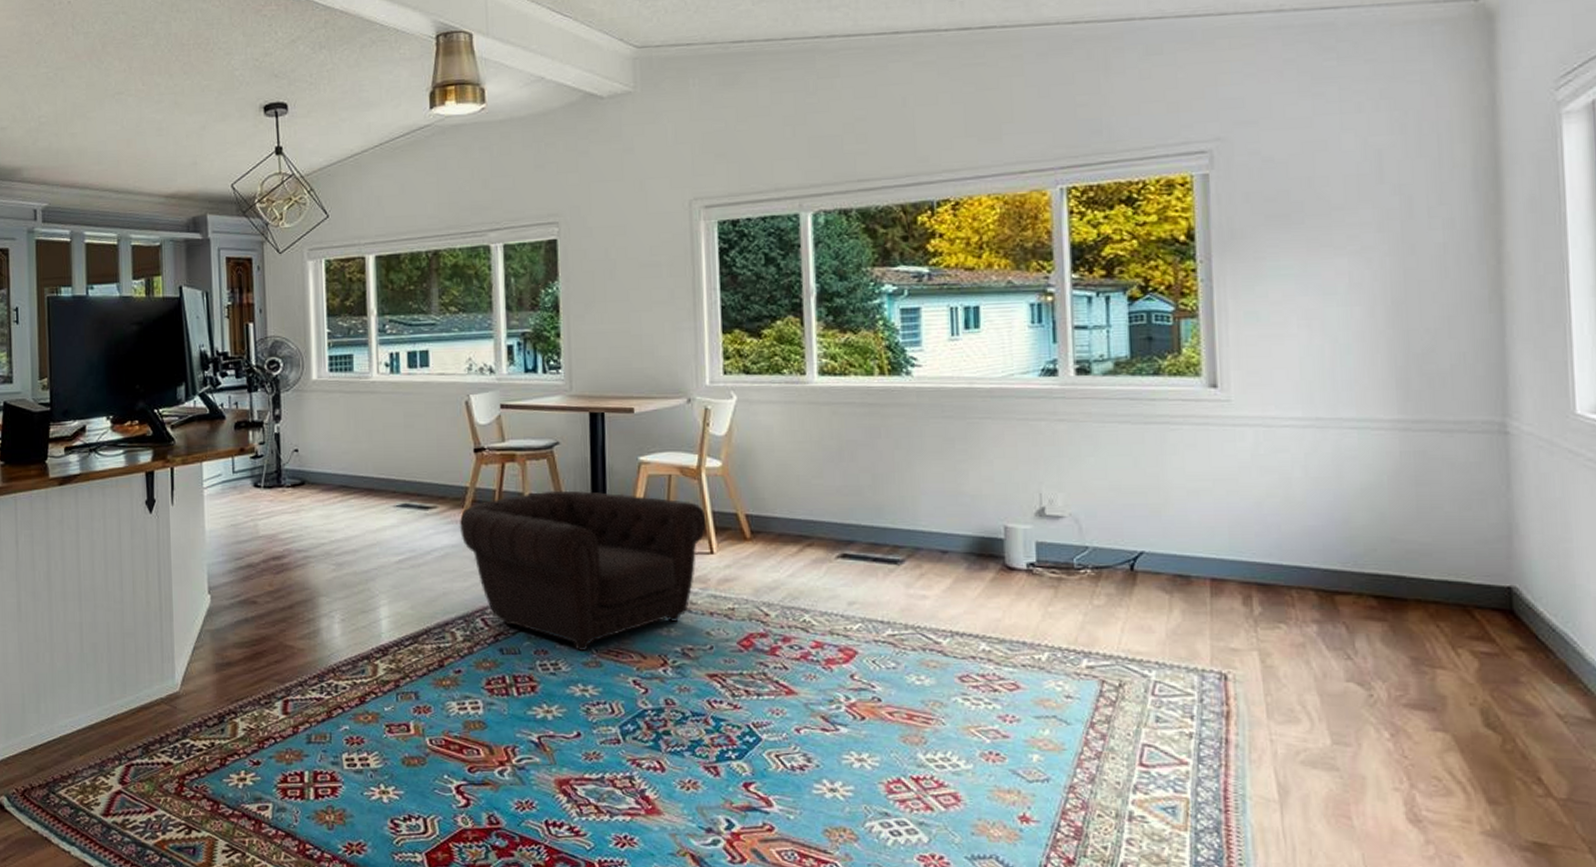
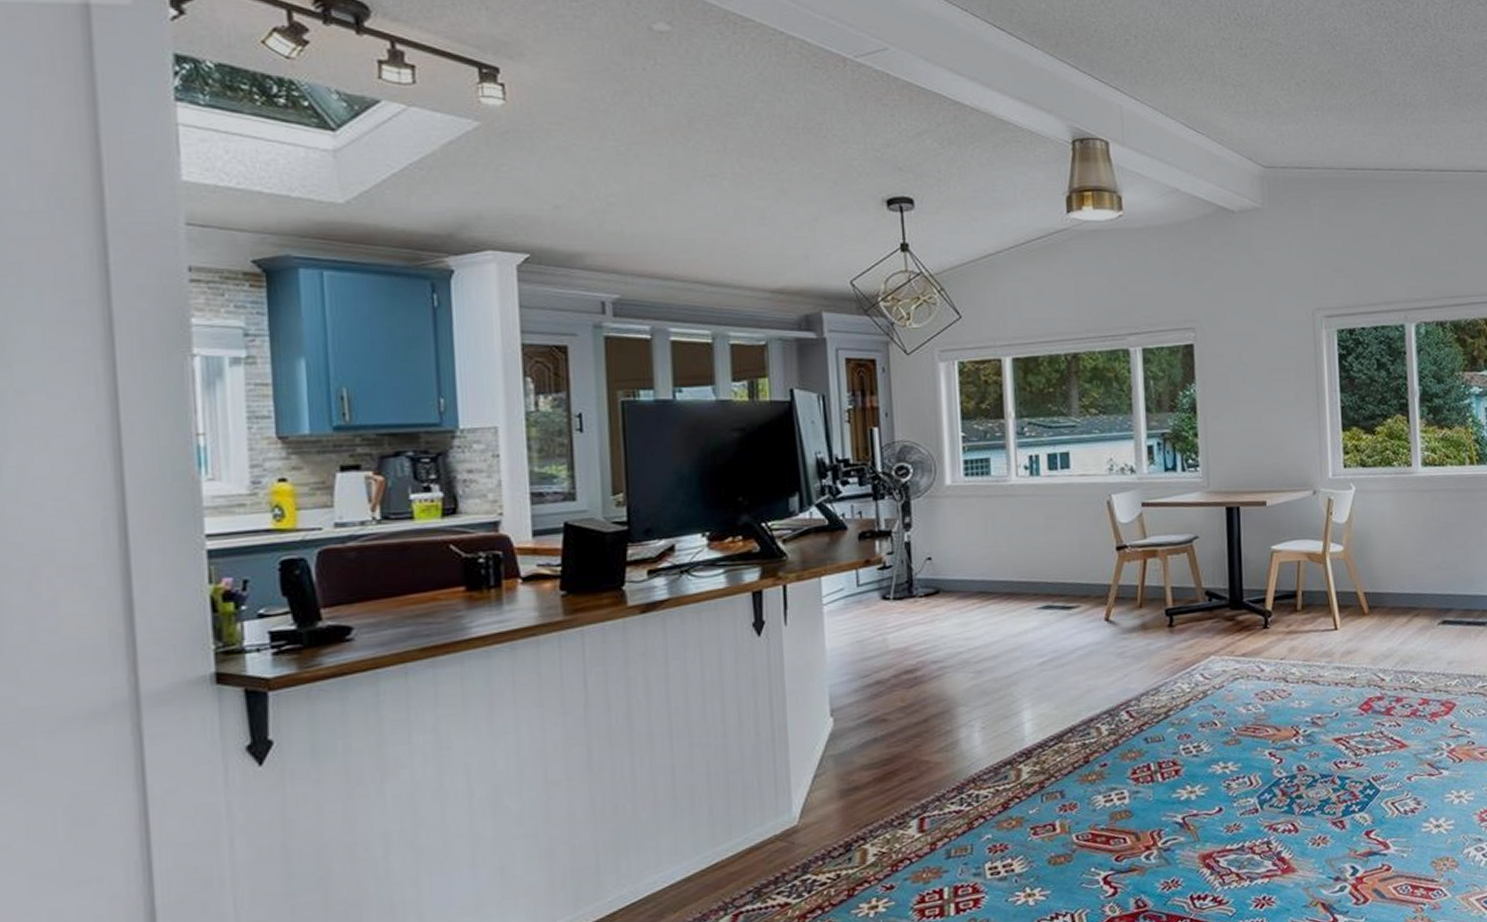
armchair: present [459,490,707,651] -> none [1102,580,1331,731]

